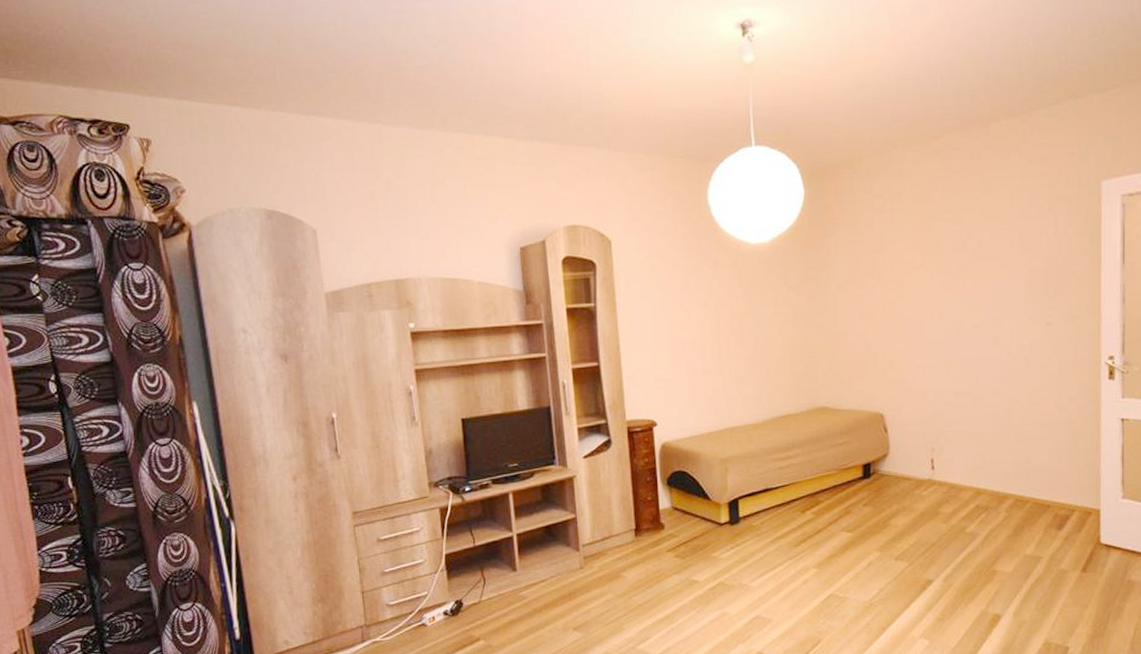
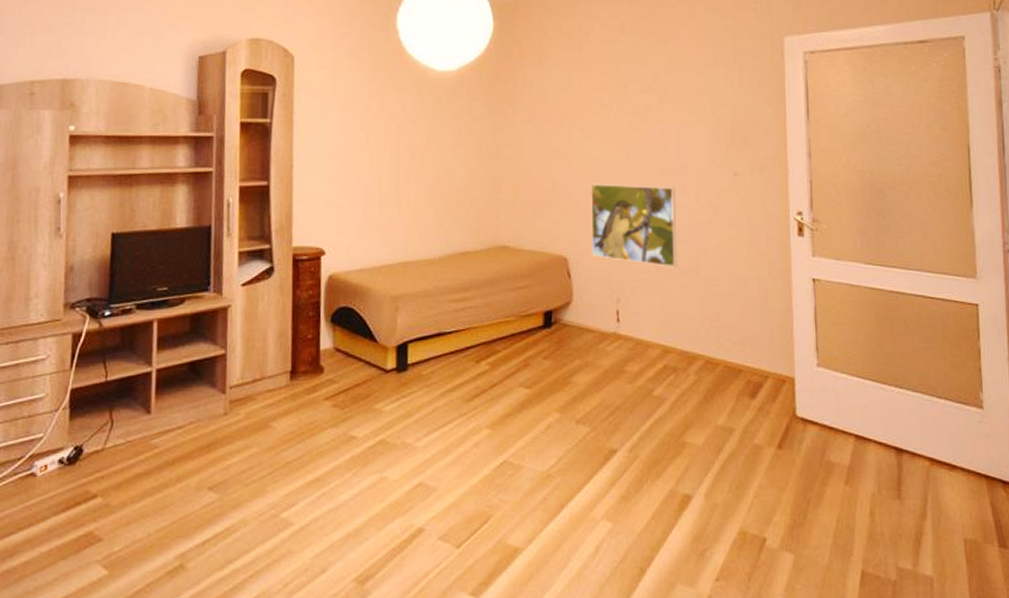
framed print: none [905,341,990,417] -> present [591,183,677,268]

